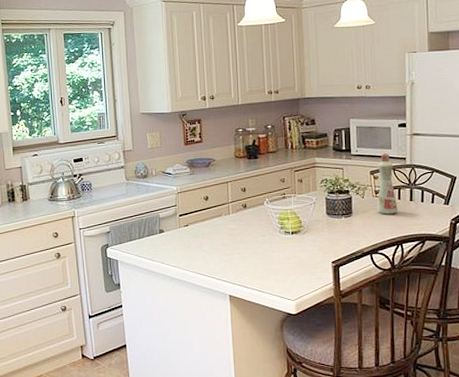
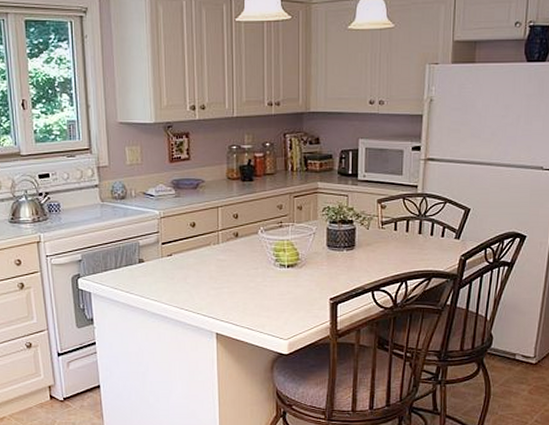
bottle: present [377,153,398,215] -> none [383,180,405,248]

